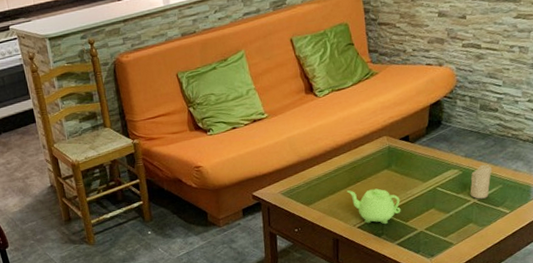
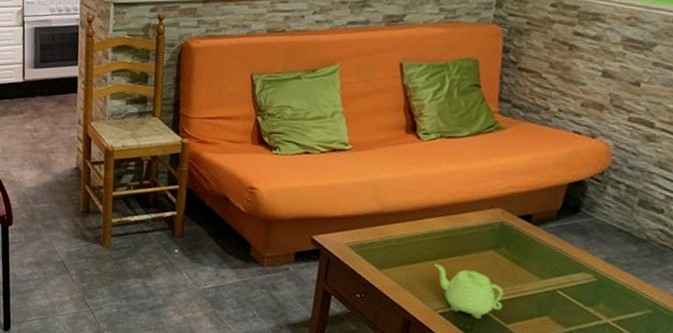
candle: present [470,164,493,199] -> none [603,276,642,322]

